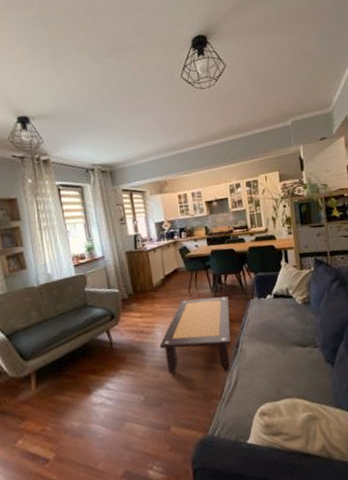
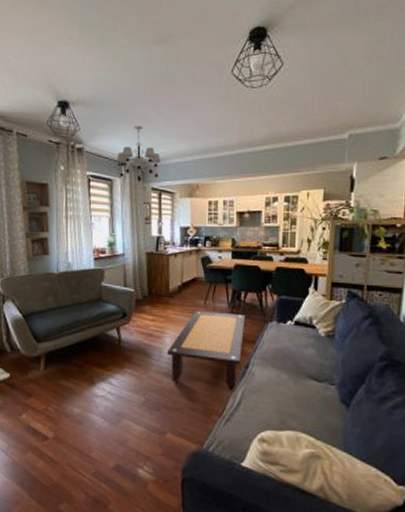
chandelier: none [84,132,128,185] -> present [116,126,162,181]

